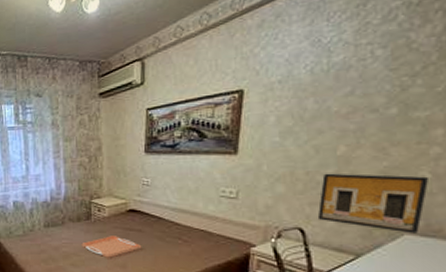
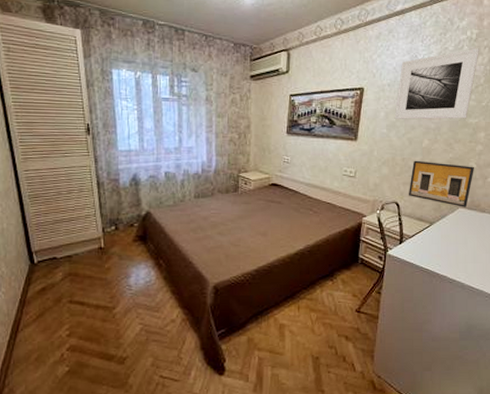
serving tray: present [81,236,142,258] -> none [228,207,281,227]
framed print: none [290,14,428,123] -> present [394,48,480,120]

